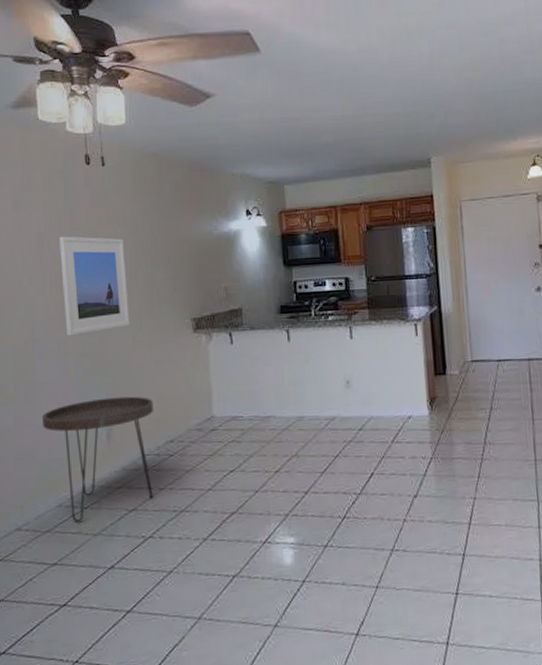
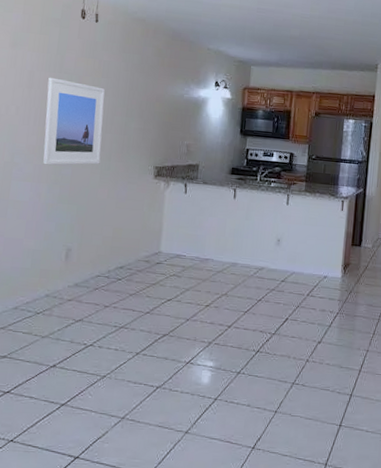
side table: present [42,396,153,523] -> none [10,222,110,325]

